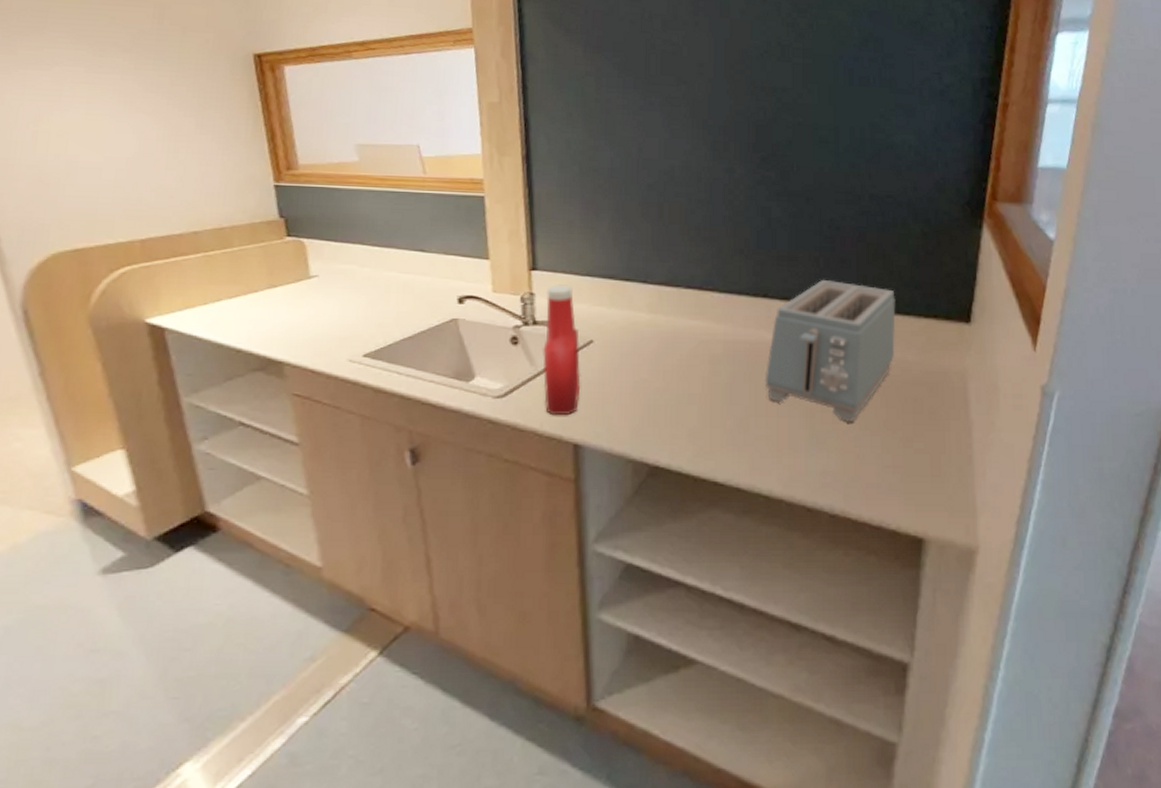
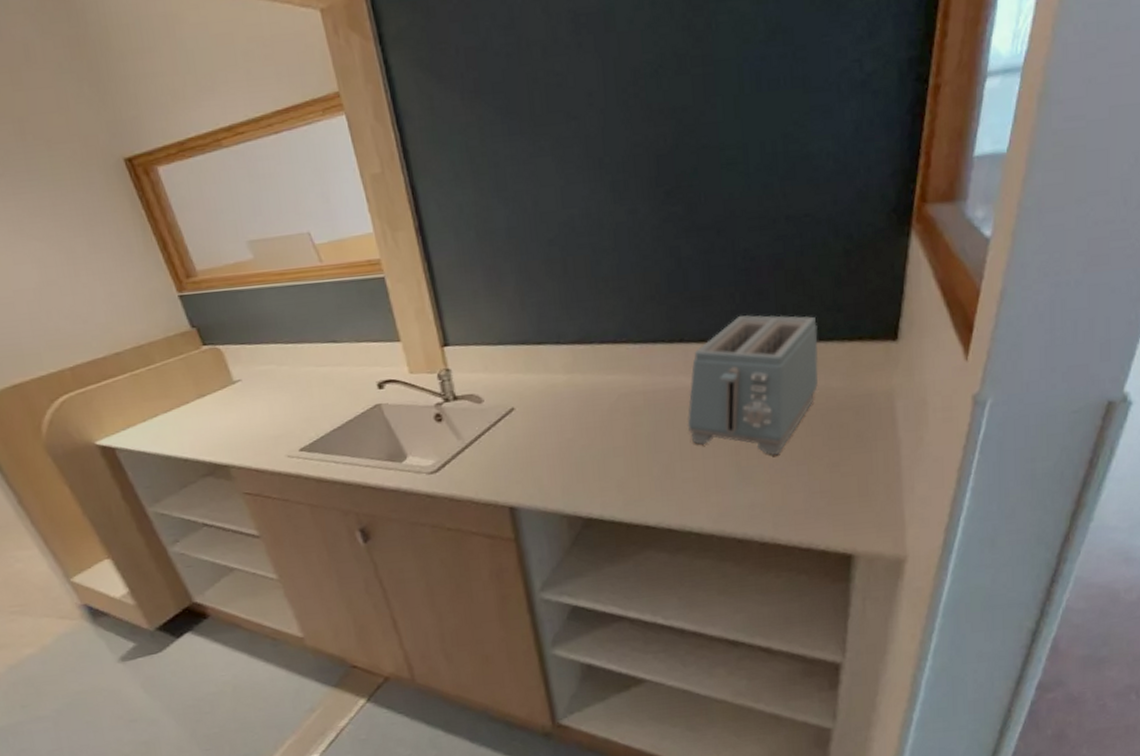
ketchup bottle: present [542,284,581,416] -> none [461,356,509,484]

